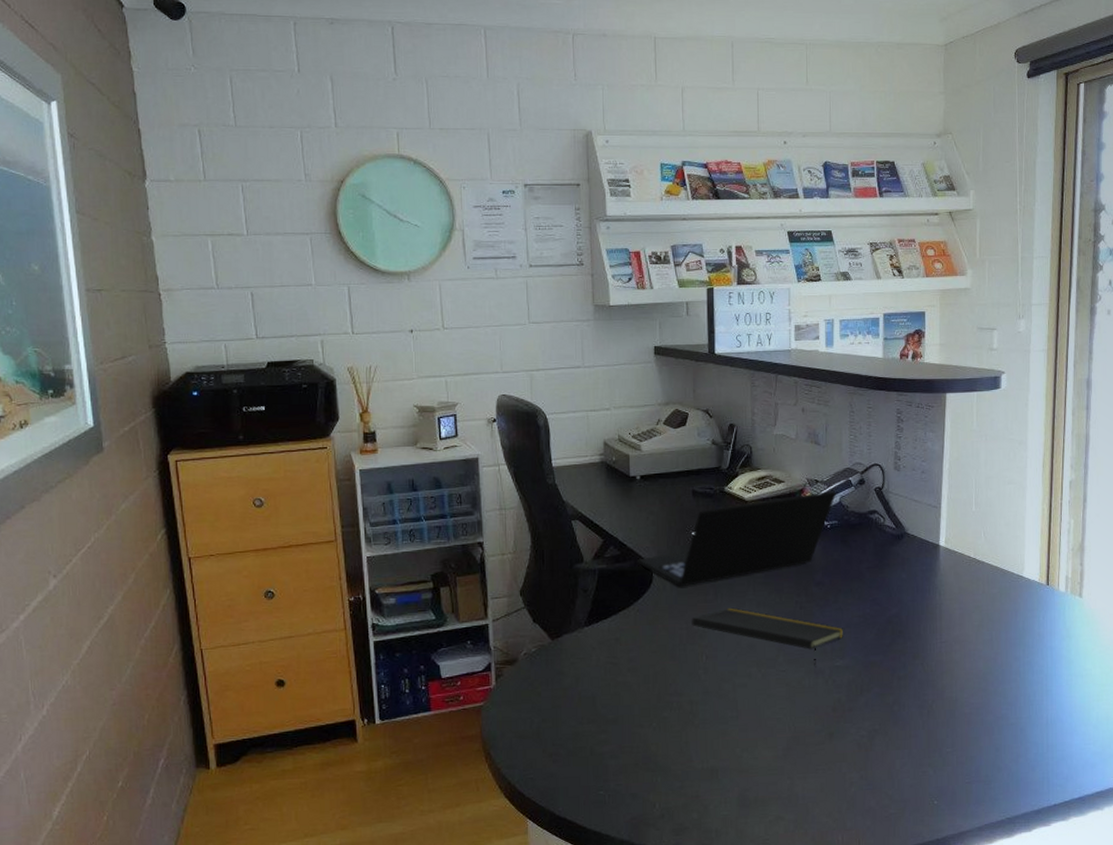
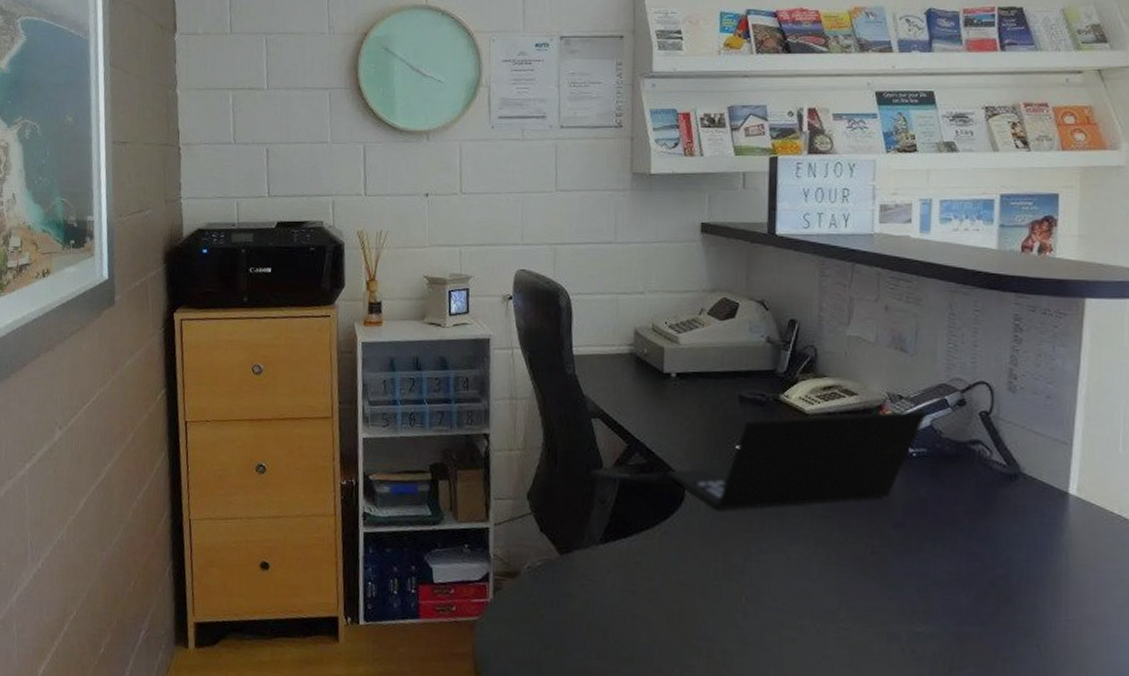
notepad: present [691,607,845,667] -> none [730,542,931,630]

